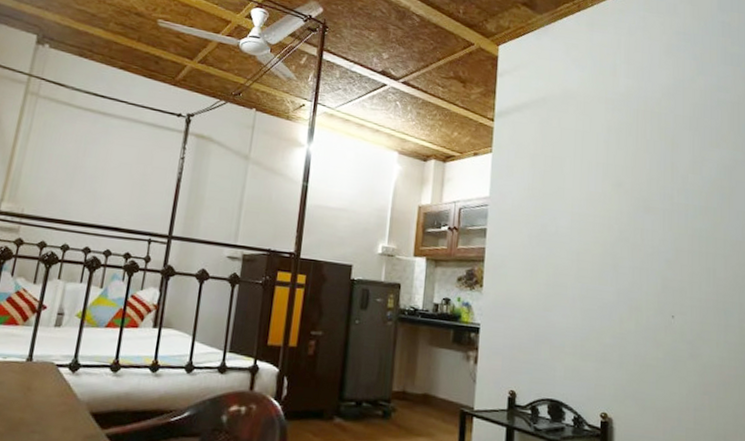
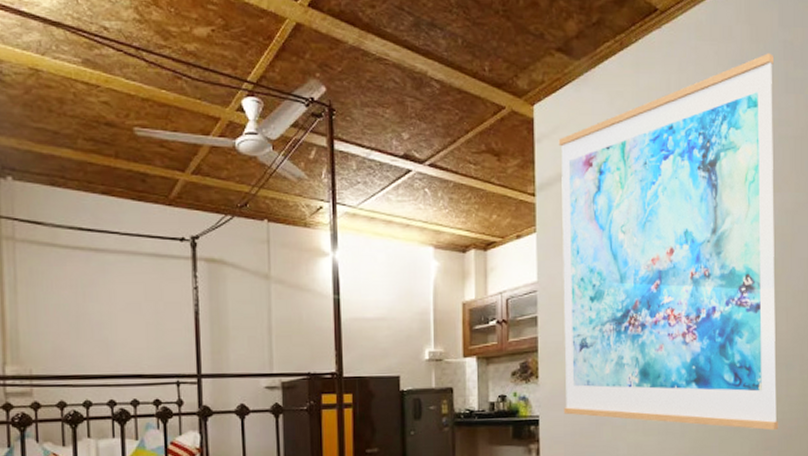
wall art: none [504,30,717,376] -> present [558,53,779,431]

